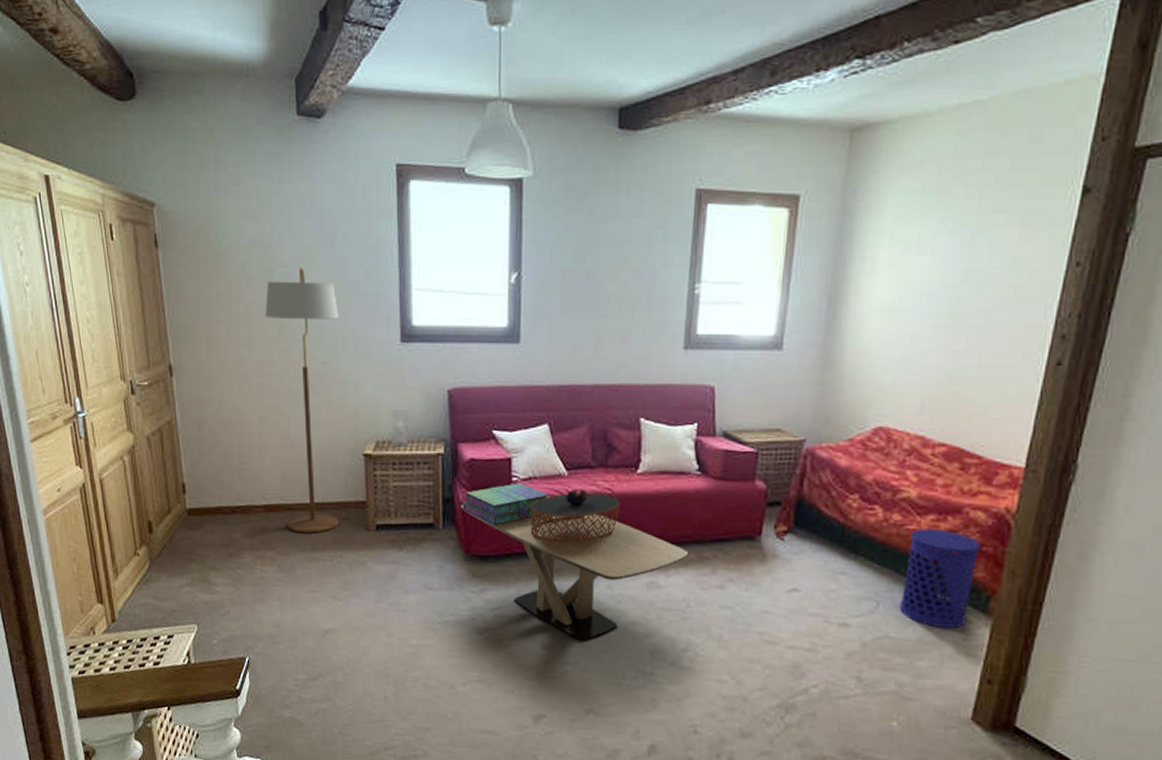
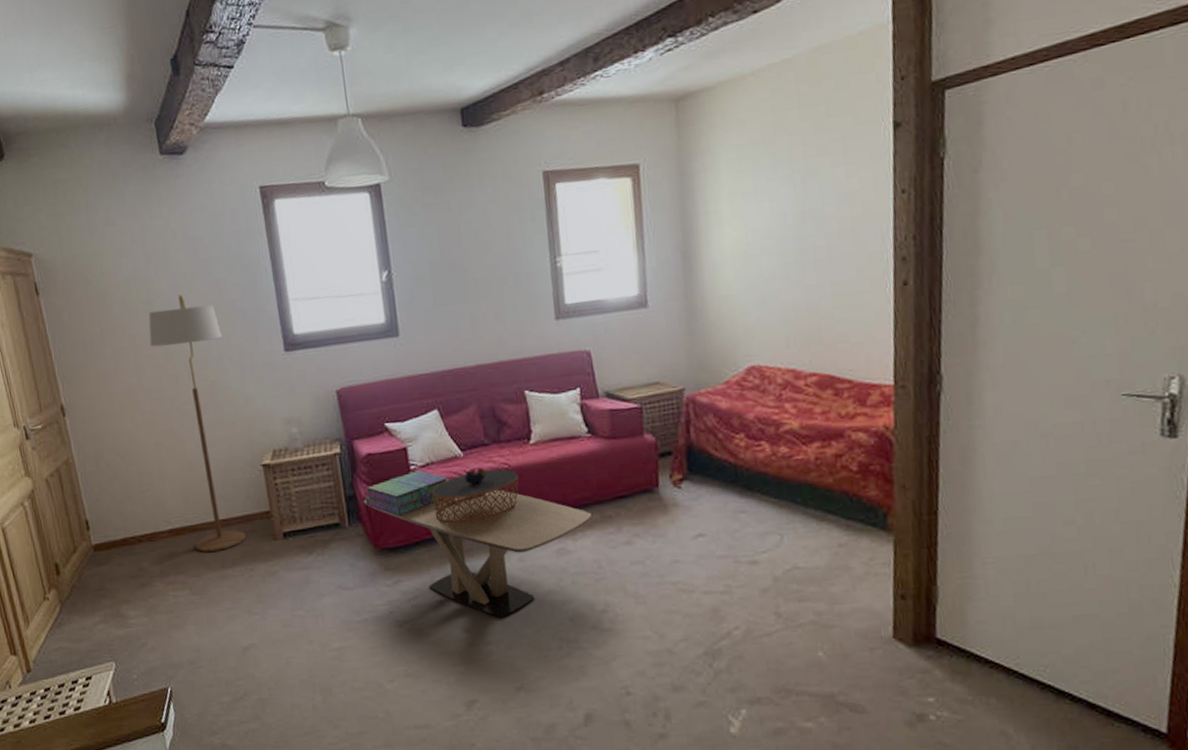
waste bin: present [899,529,981,628] -> none [800,455,869,551]

